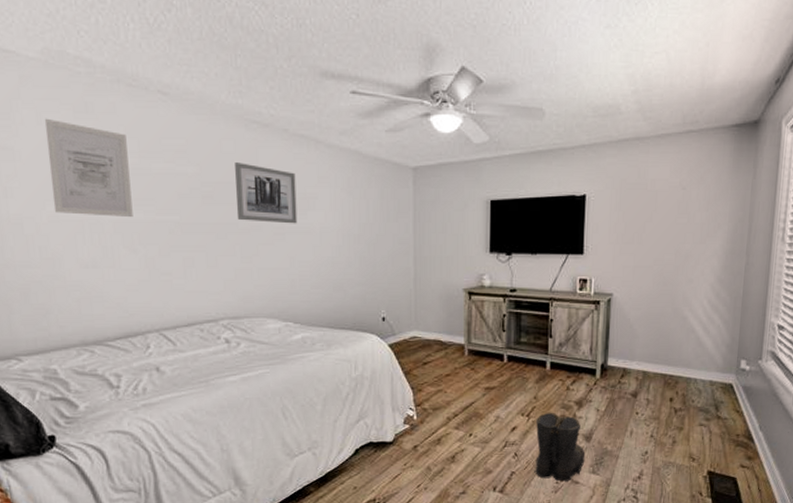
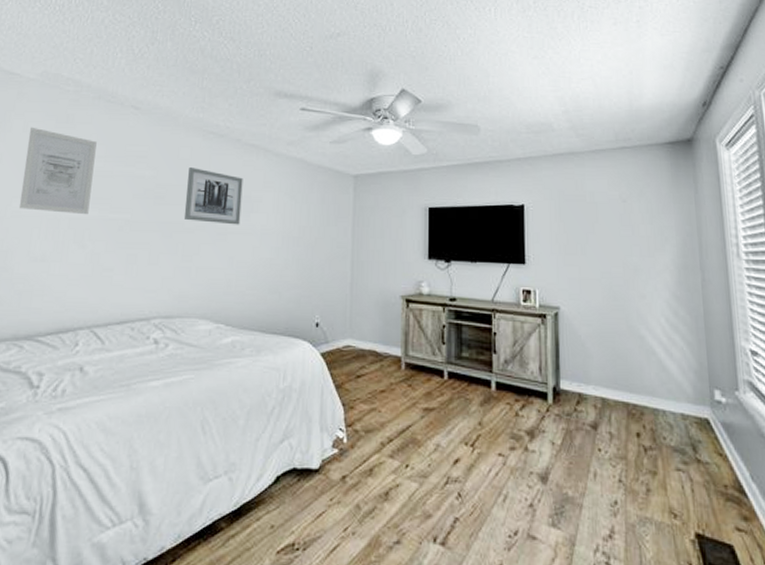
boots: present [534,412,585,482] -> none [481,442,542,536]

